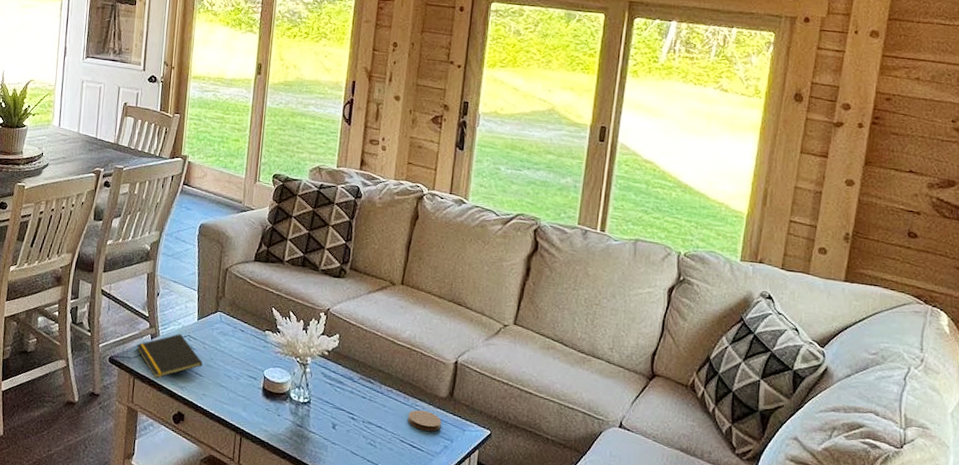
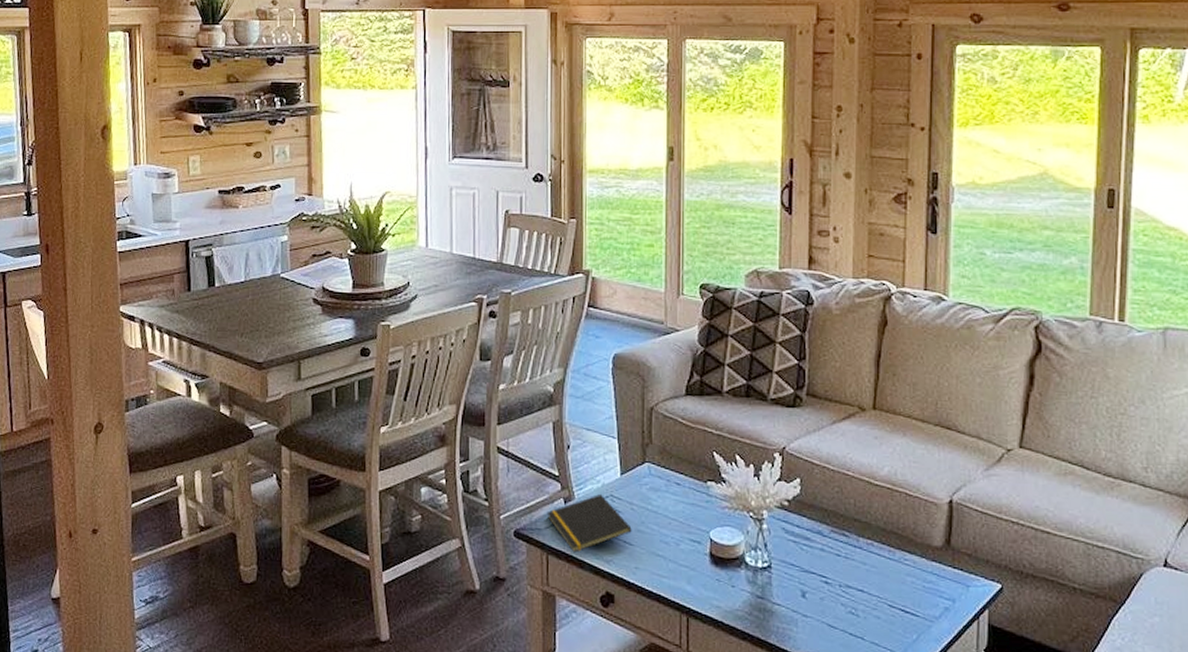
coaster: present [407,409,442,432] -> none [895,565,939,591]

